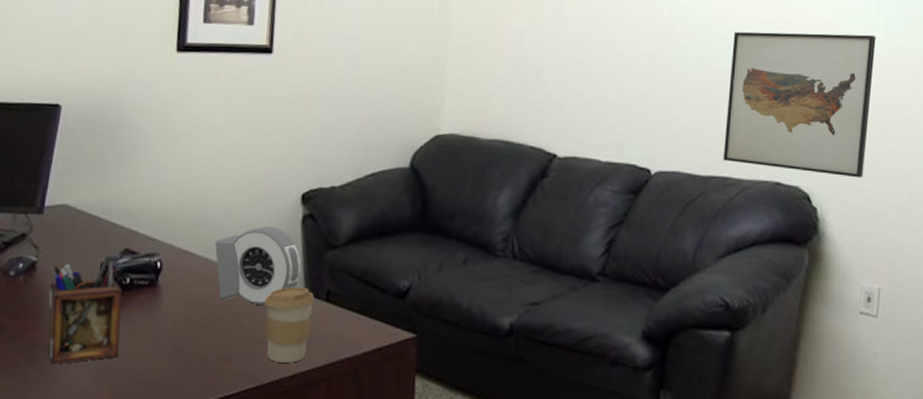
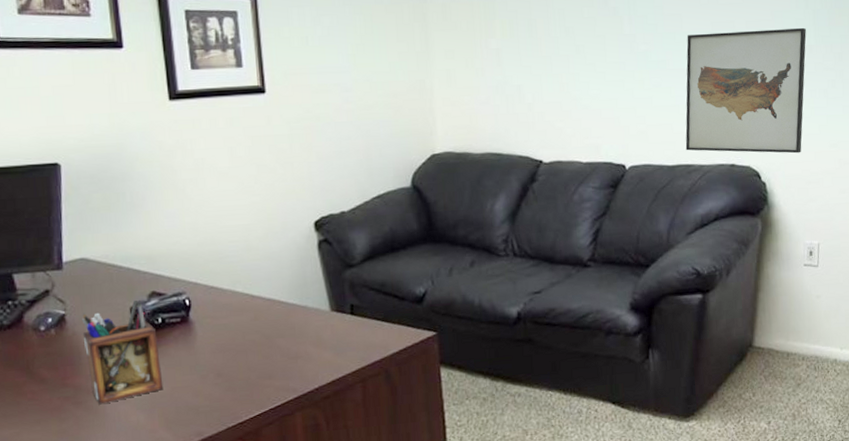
alarm clock: present [215,226,302,305] -> none [238,255,324,326]
coffee cup: present [264,287,315,363] -> none [294,305,341,373]

